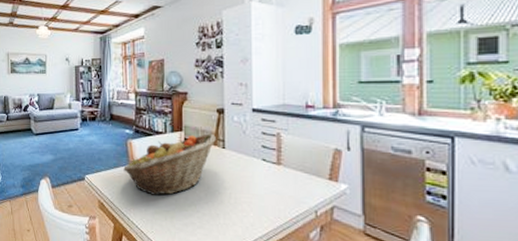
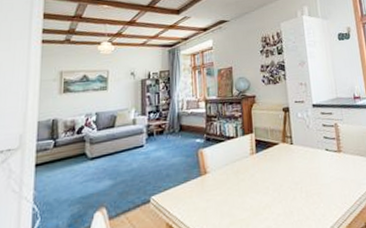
fruit basket: present [123,133,216,195] -> none [194,131,284,205]

